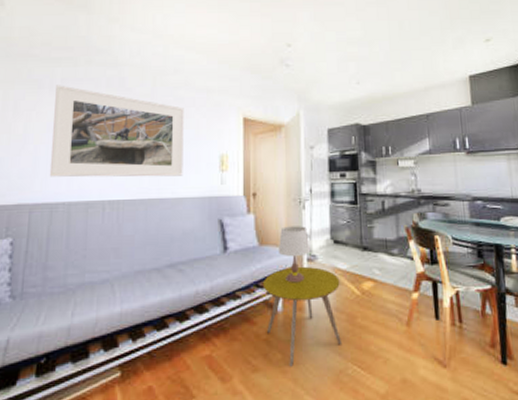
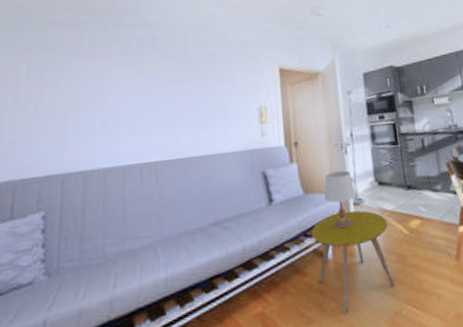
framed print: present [49,85,184,177] -> none [81,49,222,144]

